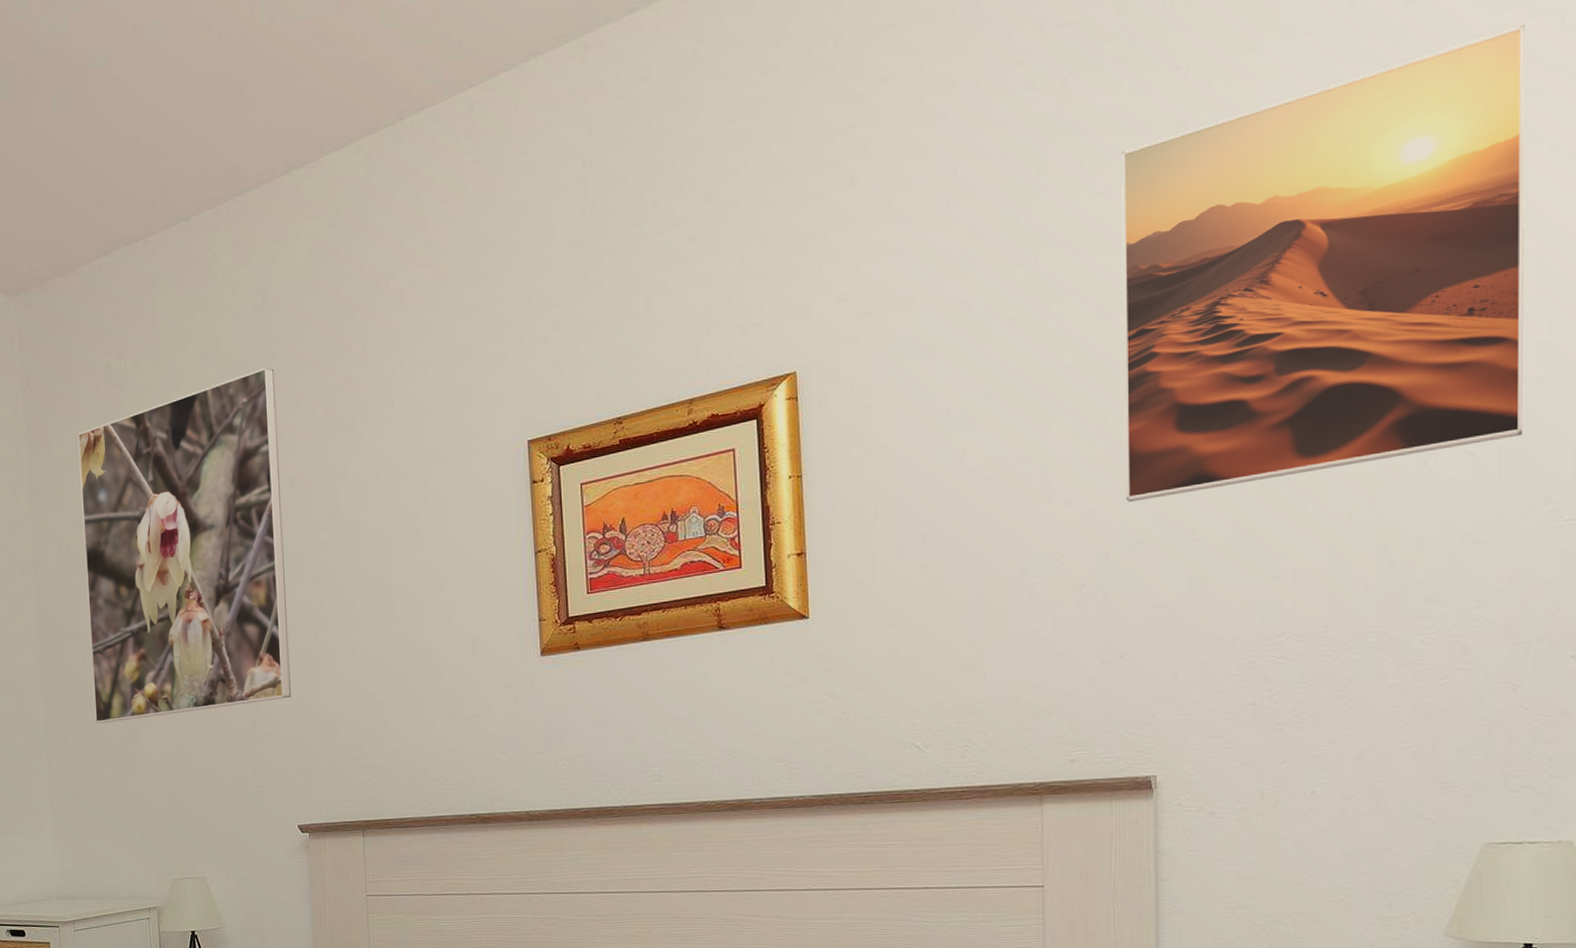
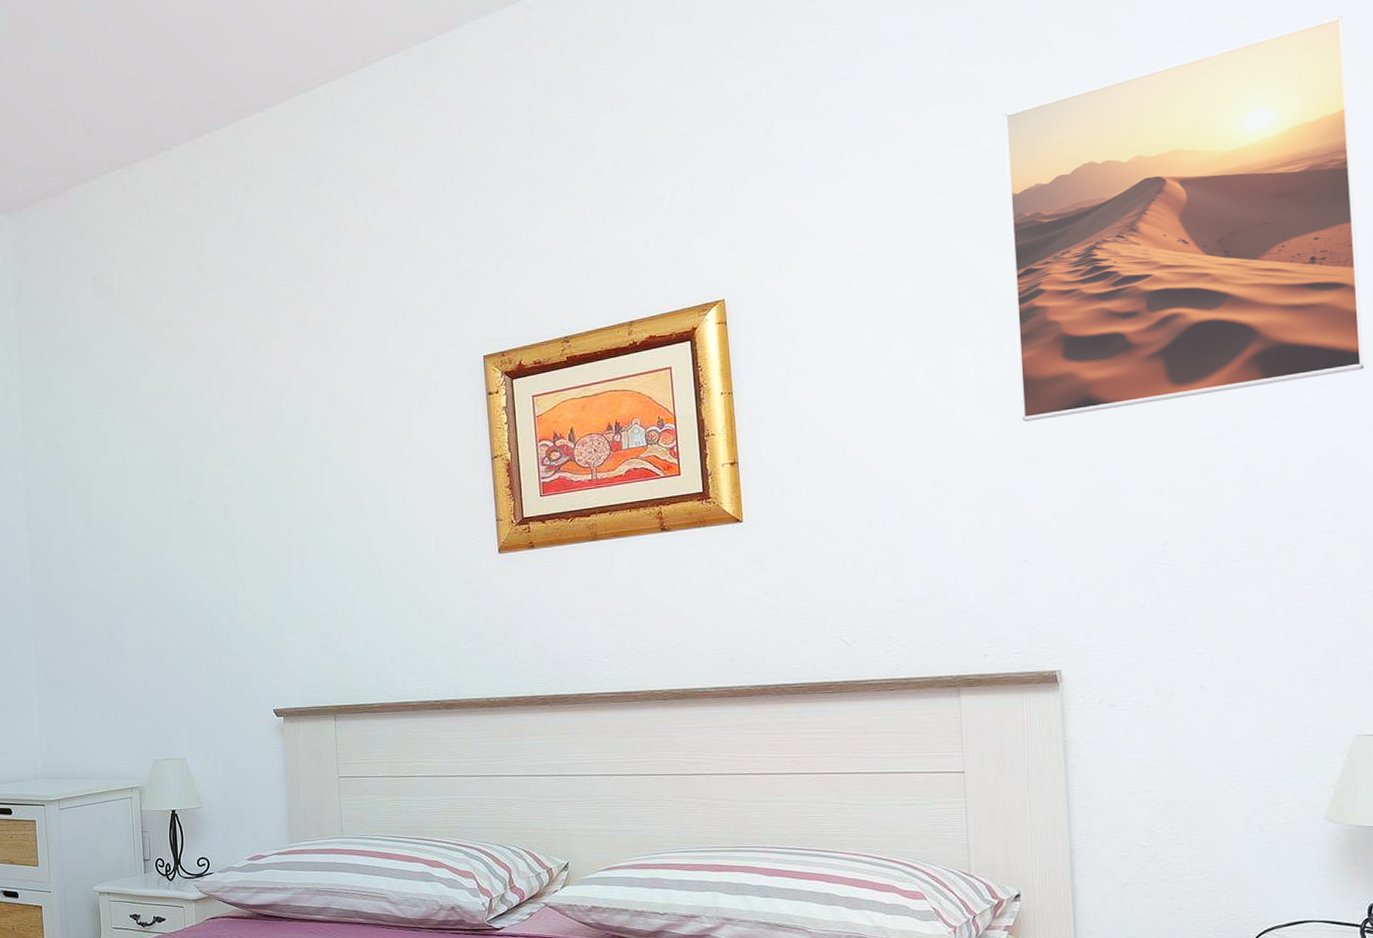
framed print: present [78,367,291,724] -> none [66,284,266,612]

